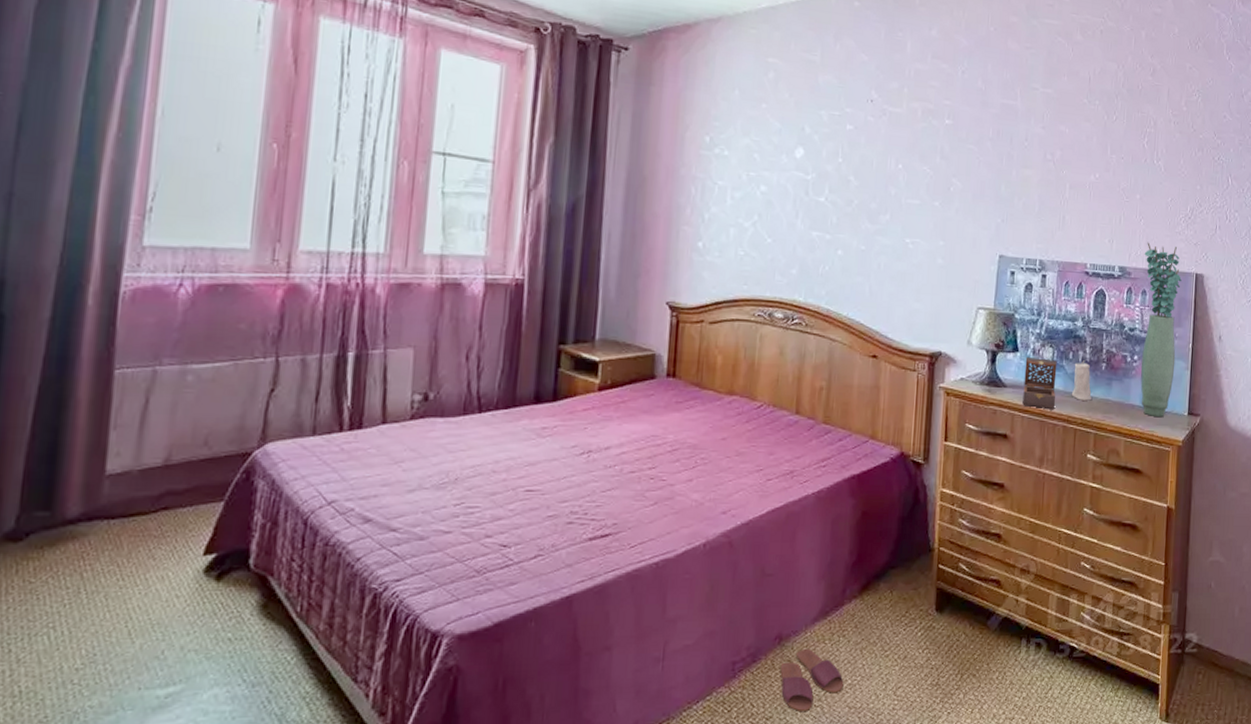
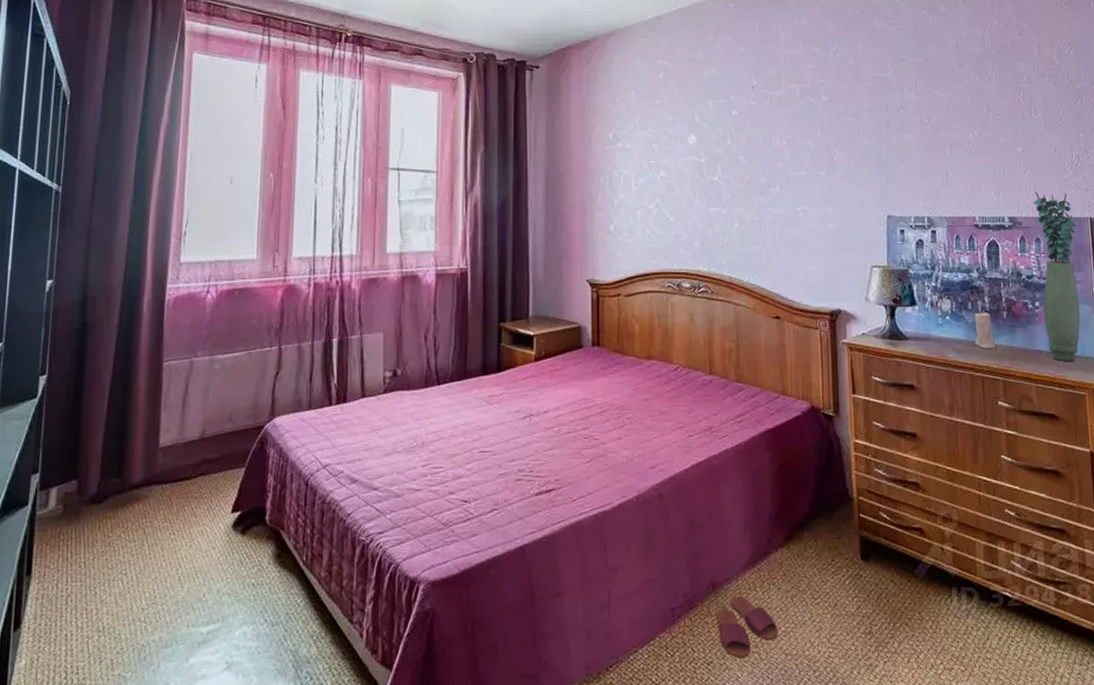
jewelry box: present [1022,357,1057,410] -> none [924,310,959,360]

